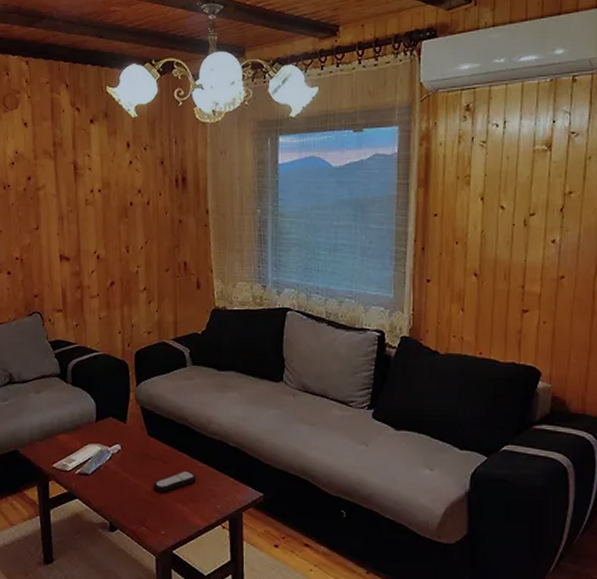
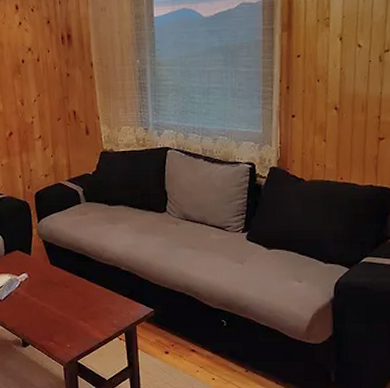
remote control: present [153,471,197,493] -> none [57,293,95,313]

